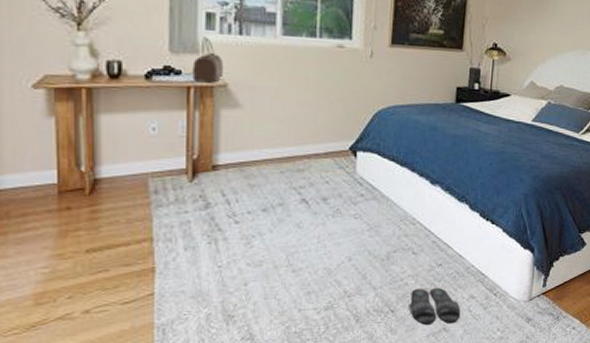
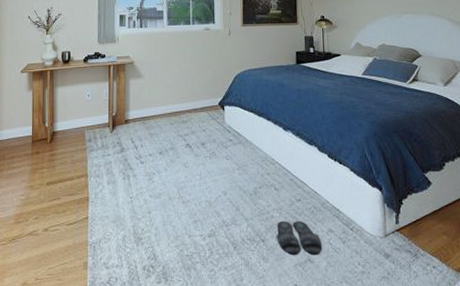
handbag: present [192,37,223,83] -> none [112,31,130,62]

